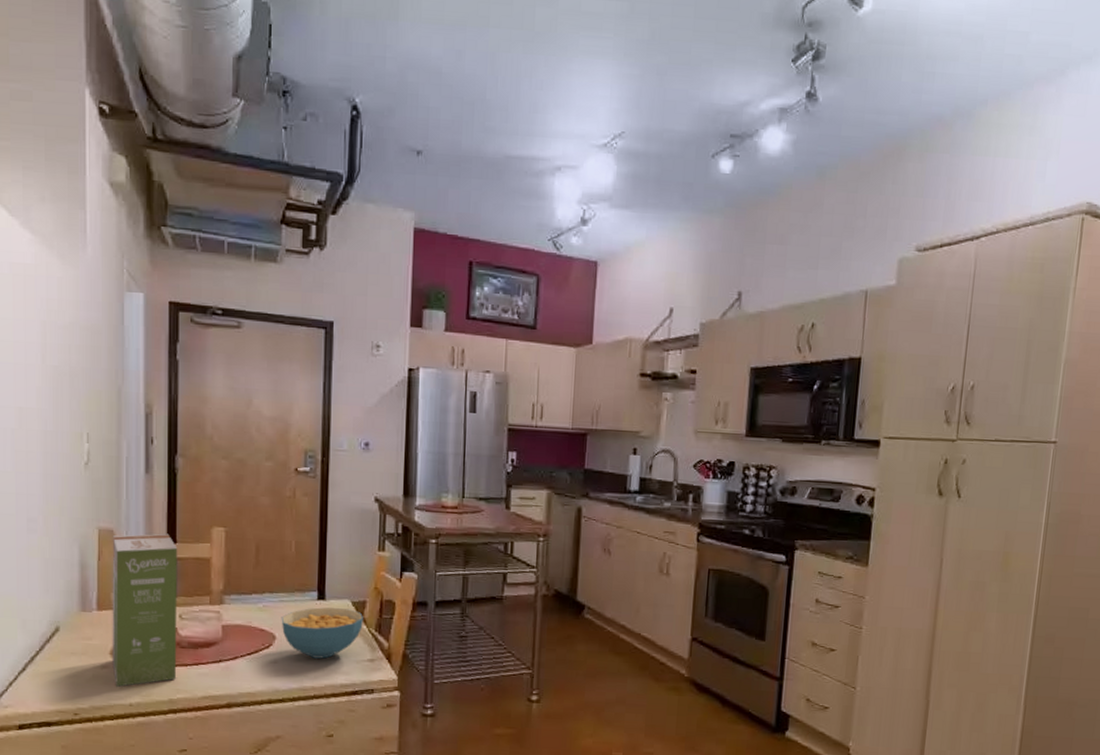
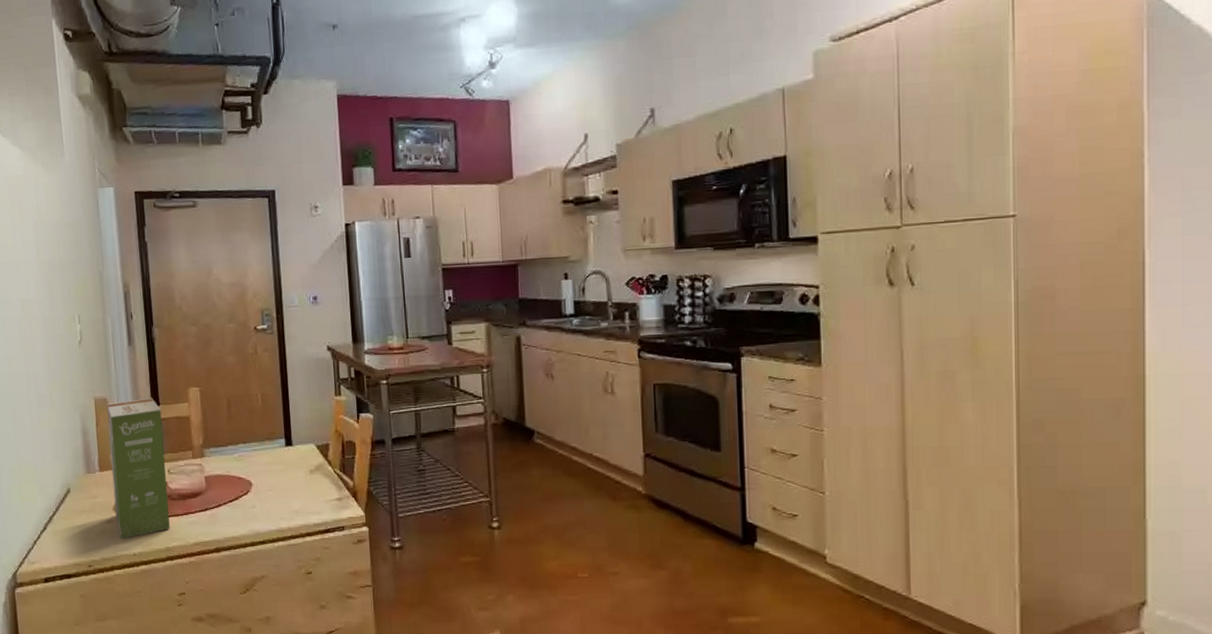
cereal bowl: present [281,607,363,659] -> none [255,452,328,501]

